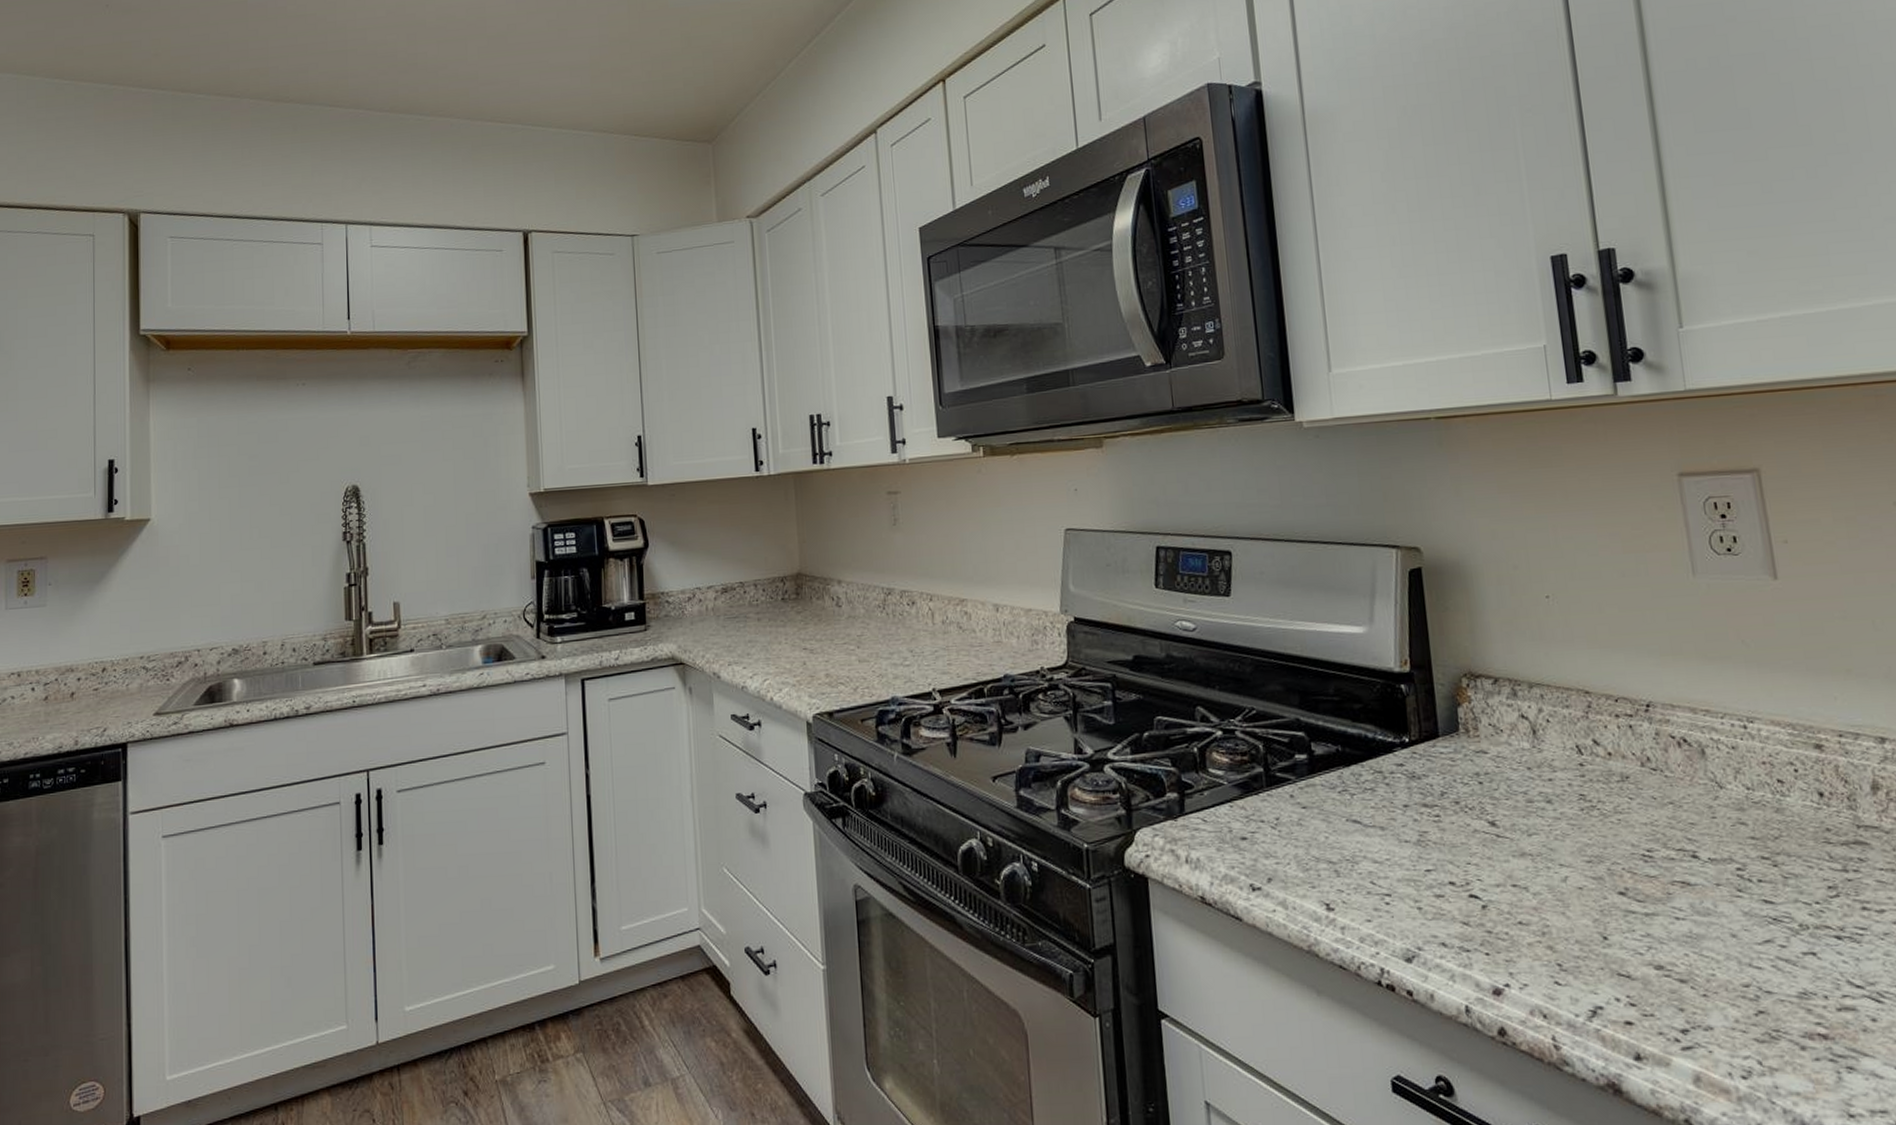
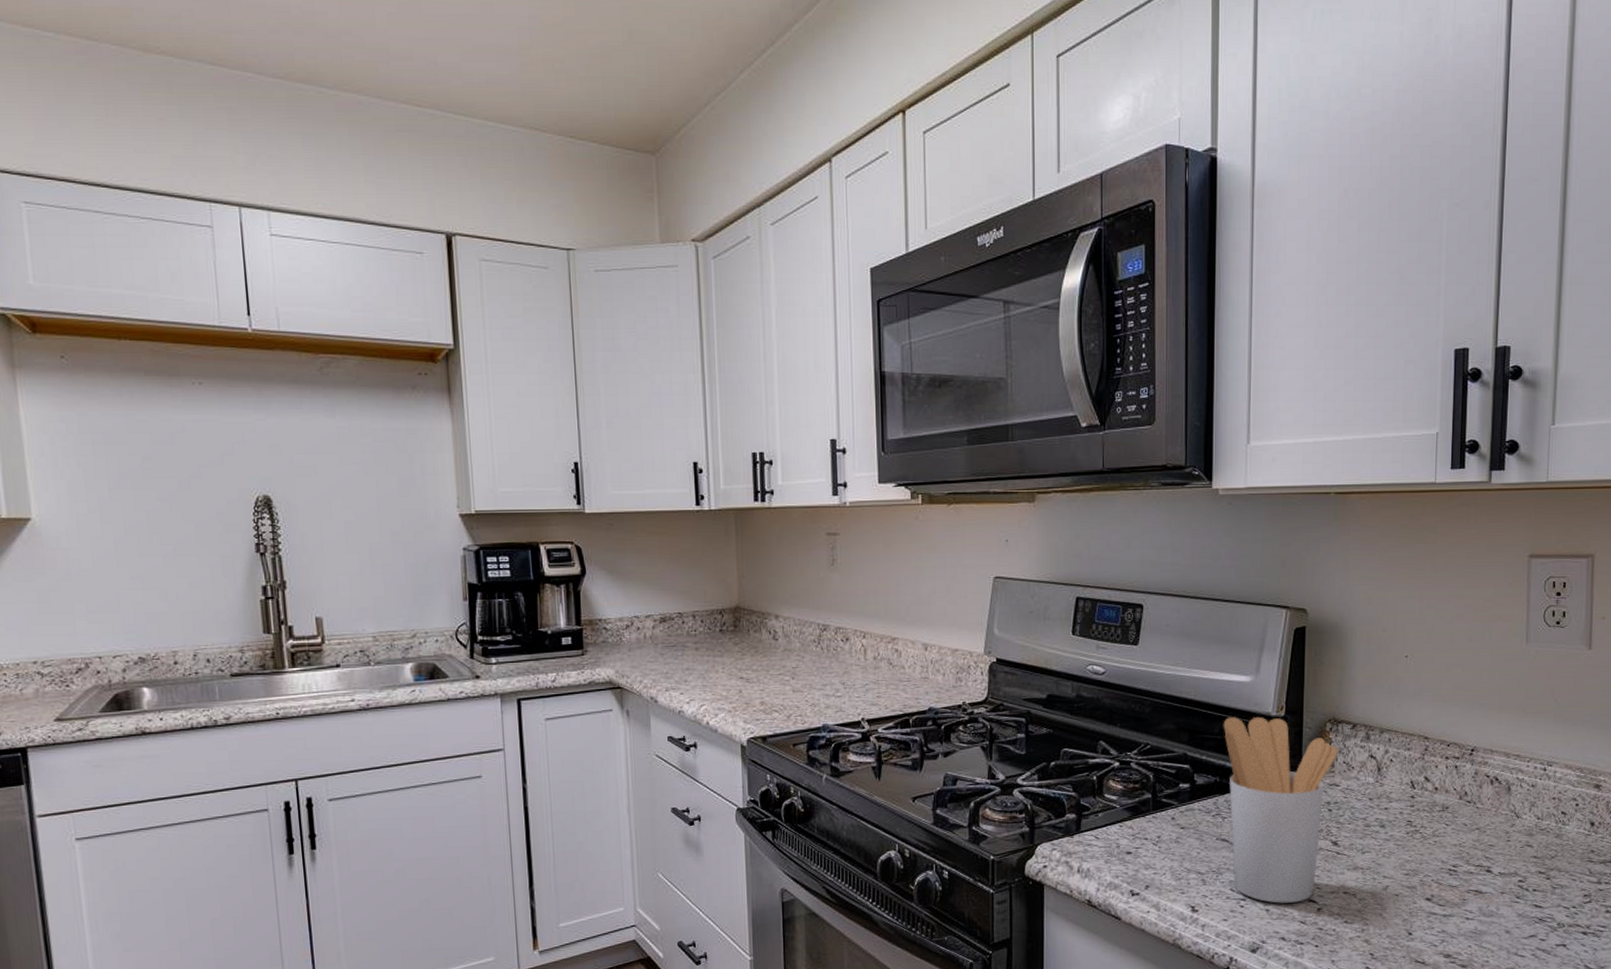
utensil holder: none [1338,673,1481,900] -> present [1223,716,1339,903]

